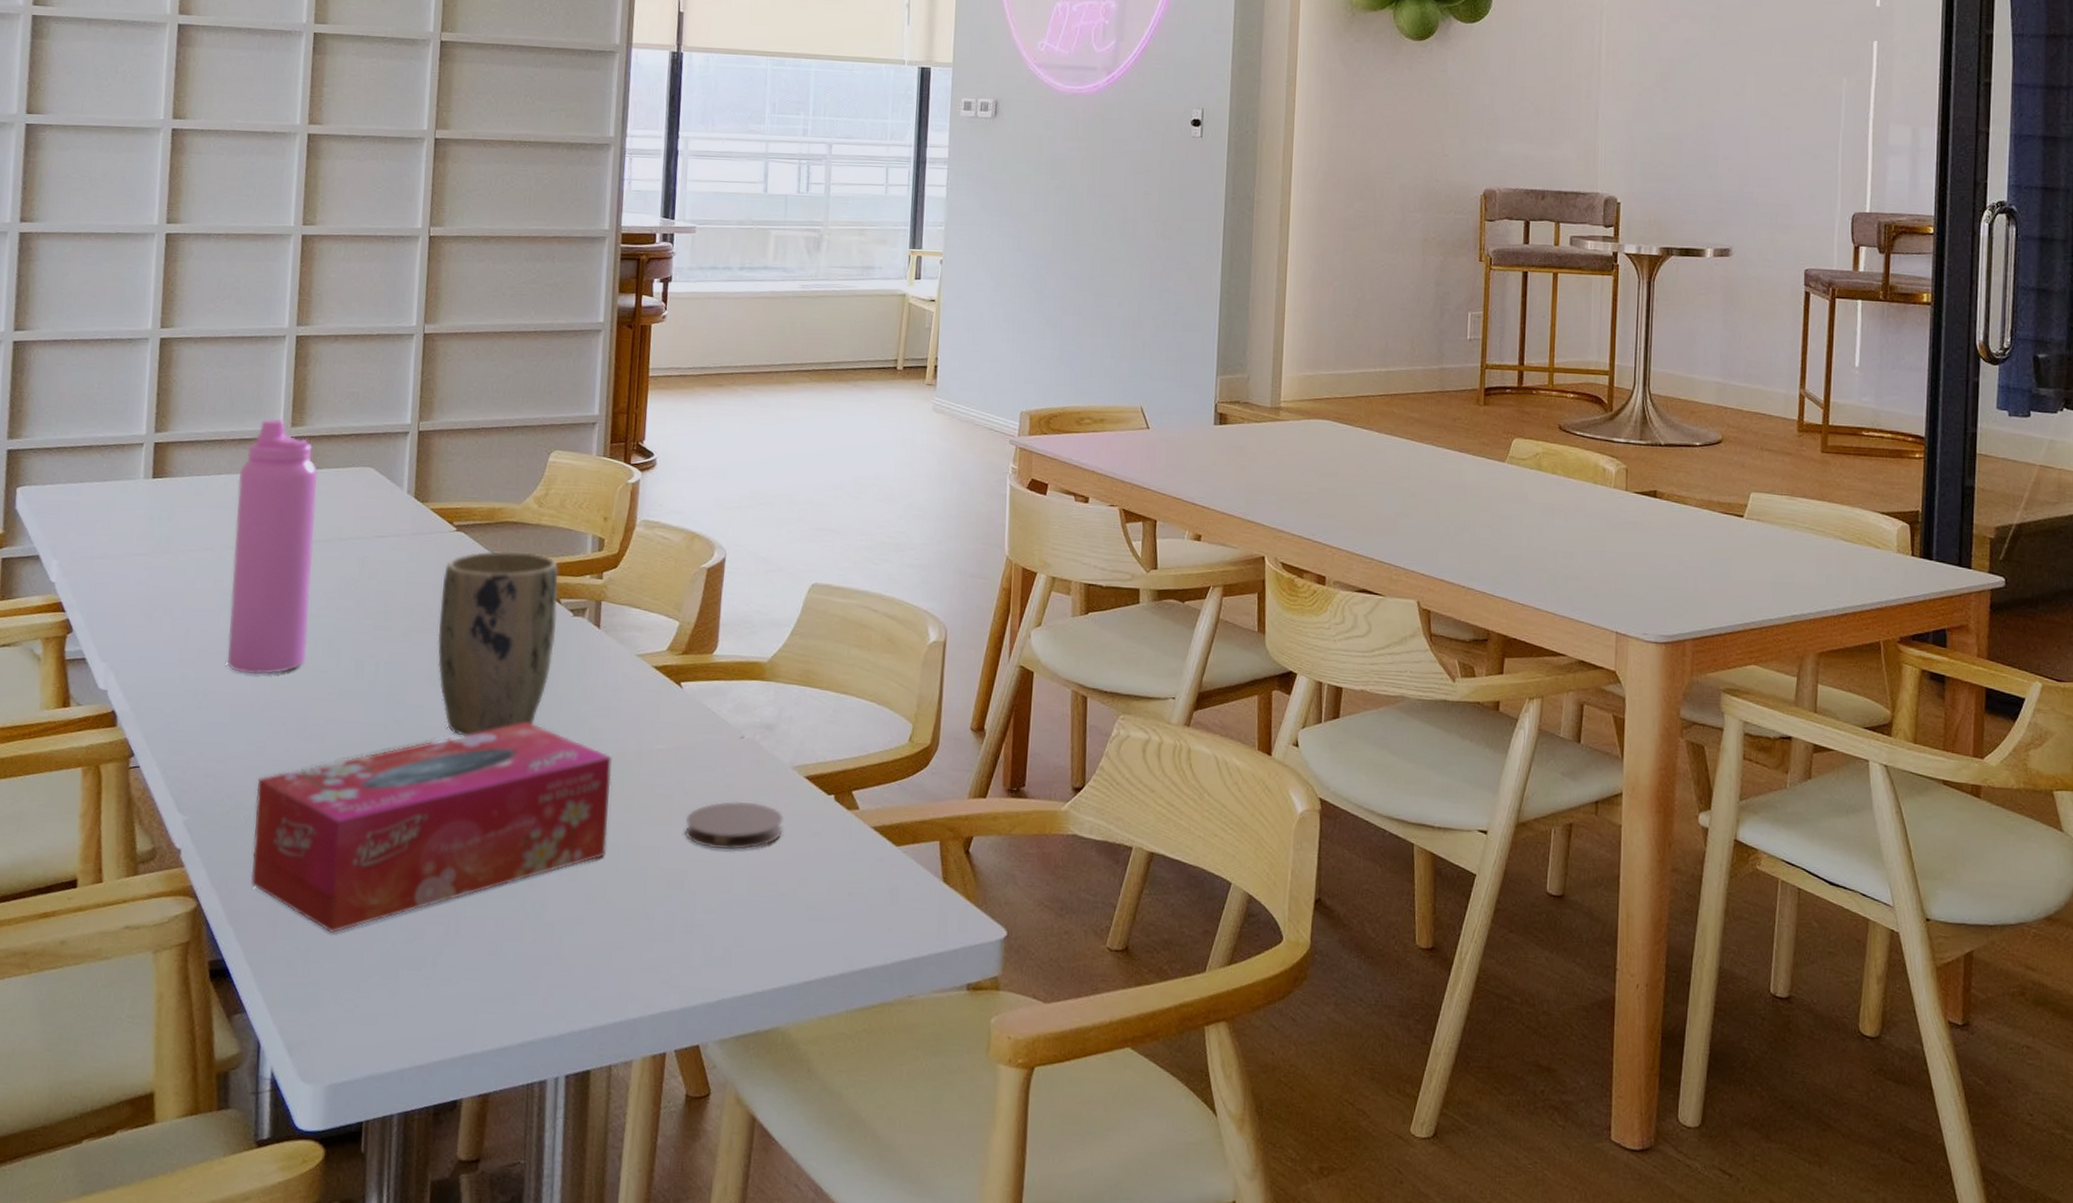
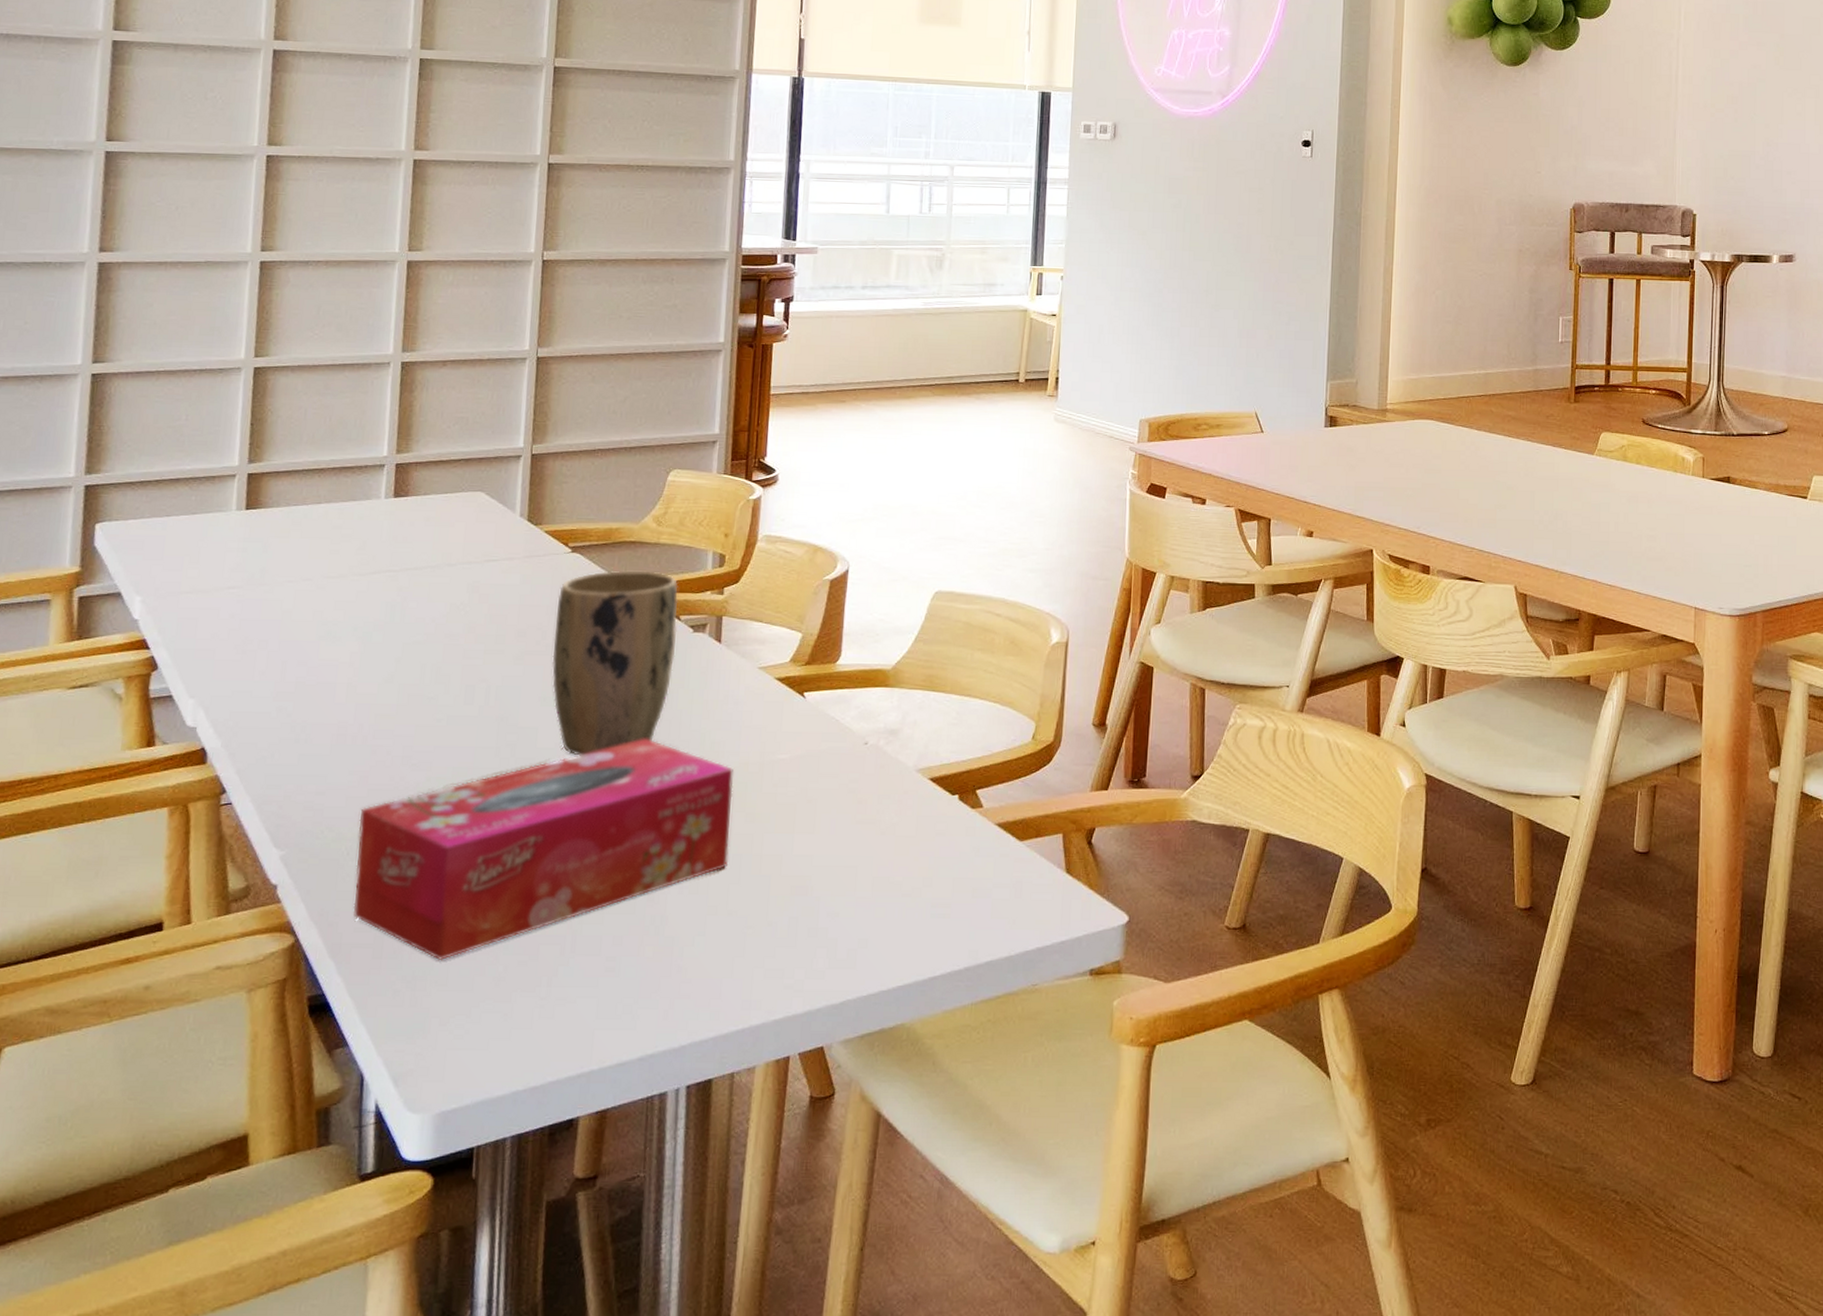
water bottle: present [227,418,319,675] -> none [328,445,426,705]
coaster: present [684,801,783,851] -> none [808,805,908,854]

